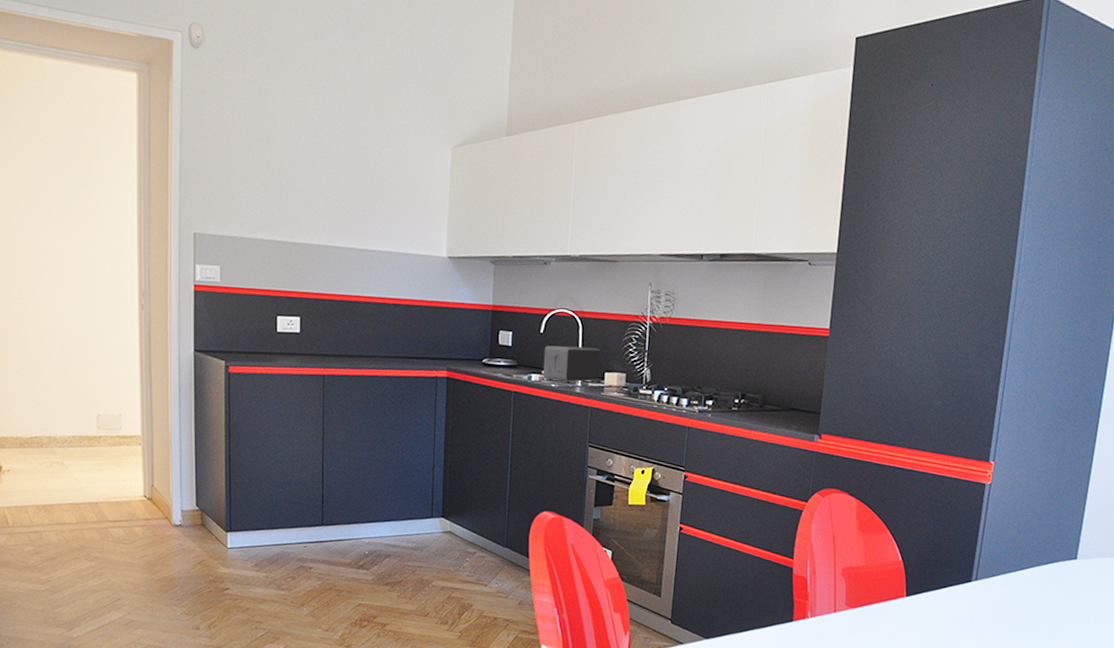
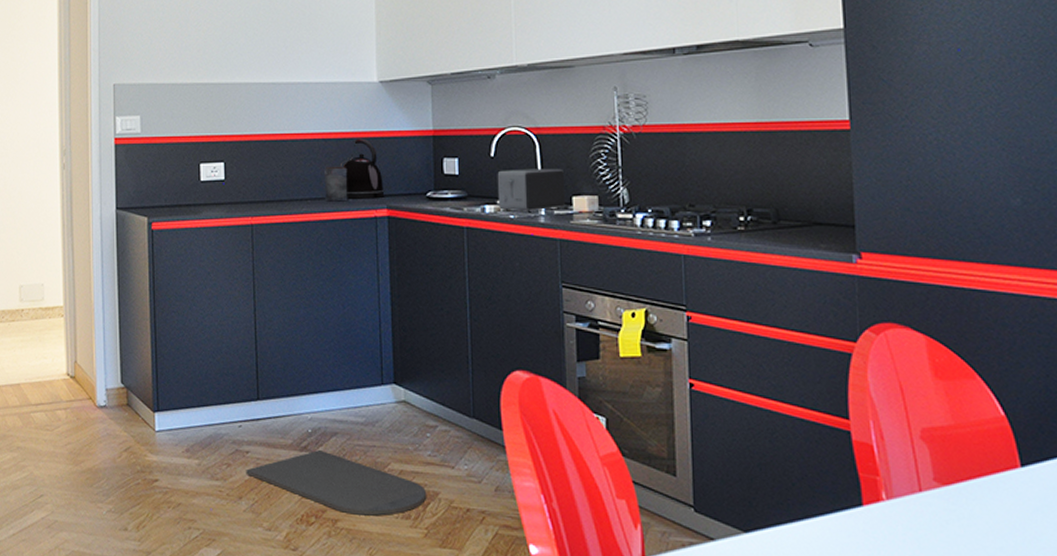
door mat: none [309,568,462,622] -> present [246,450,426,516]
jar: none [392,329,414,361] -> present [325,166,348,202]
kettle: none [408,306,446,361] -> present [341,138,385,199]

